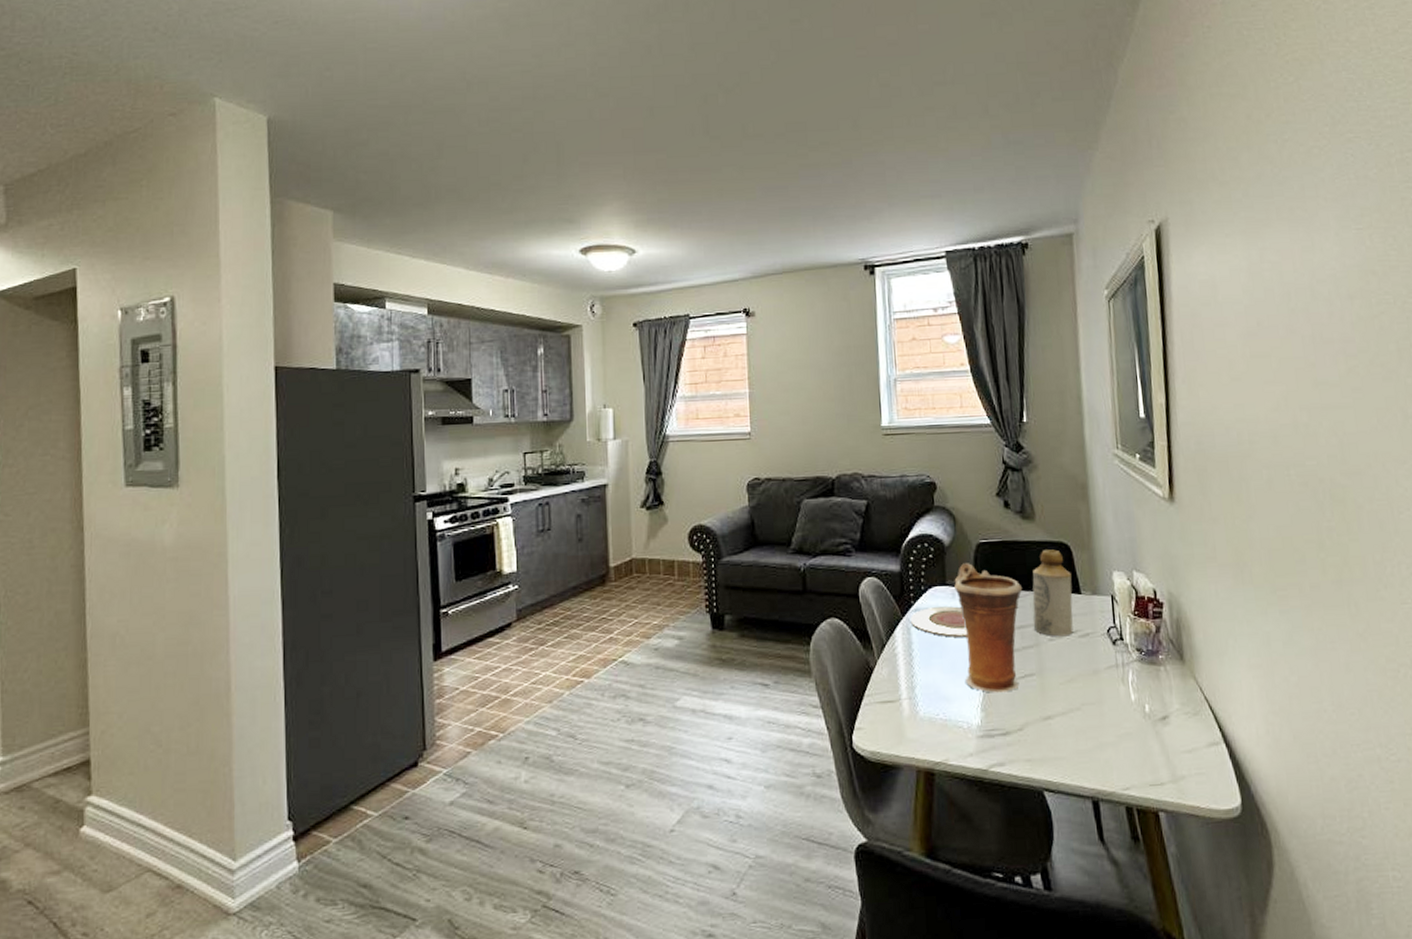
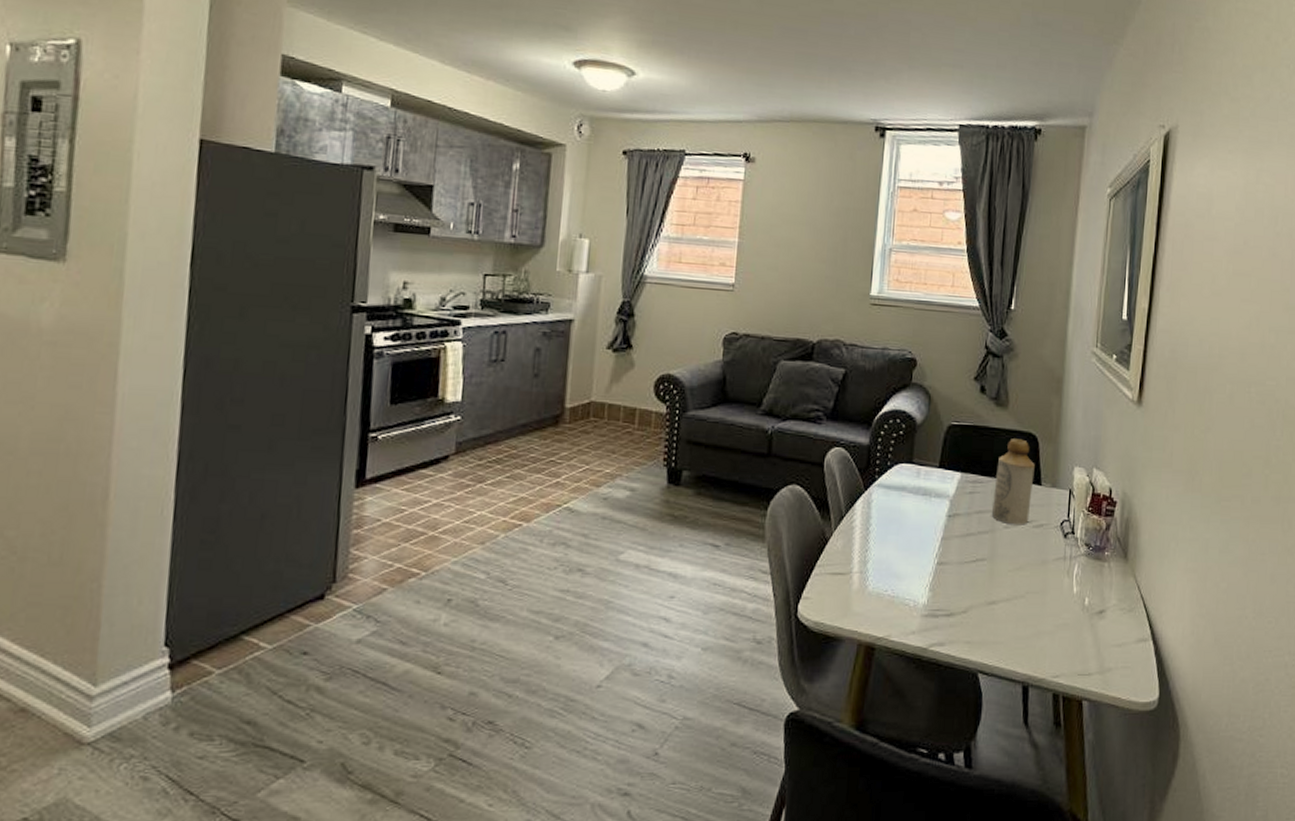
plate: present [910,606,967,638] -> none [871,484,927,518]
vase: present [954,563,1023,693] -> none [917,443,987,575]

